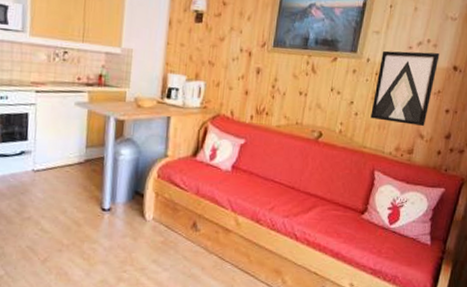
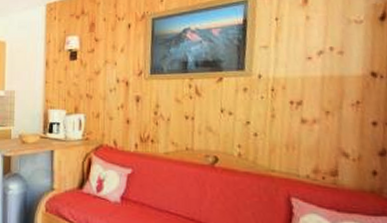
wall art: present [370,50,440,127] -> none [273,59,350,144]

